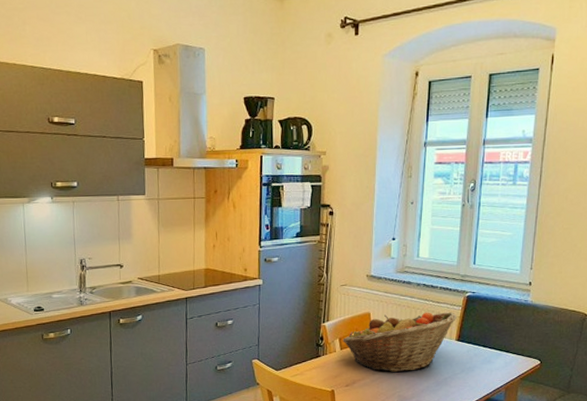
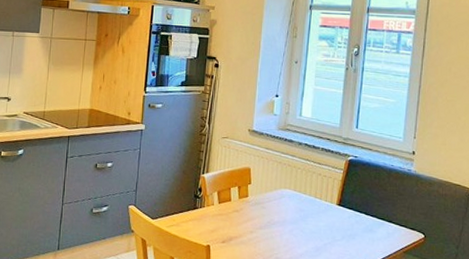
fruit basket: present [343,312,457,372] -> none [221,171,338,233]

